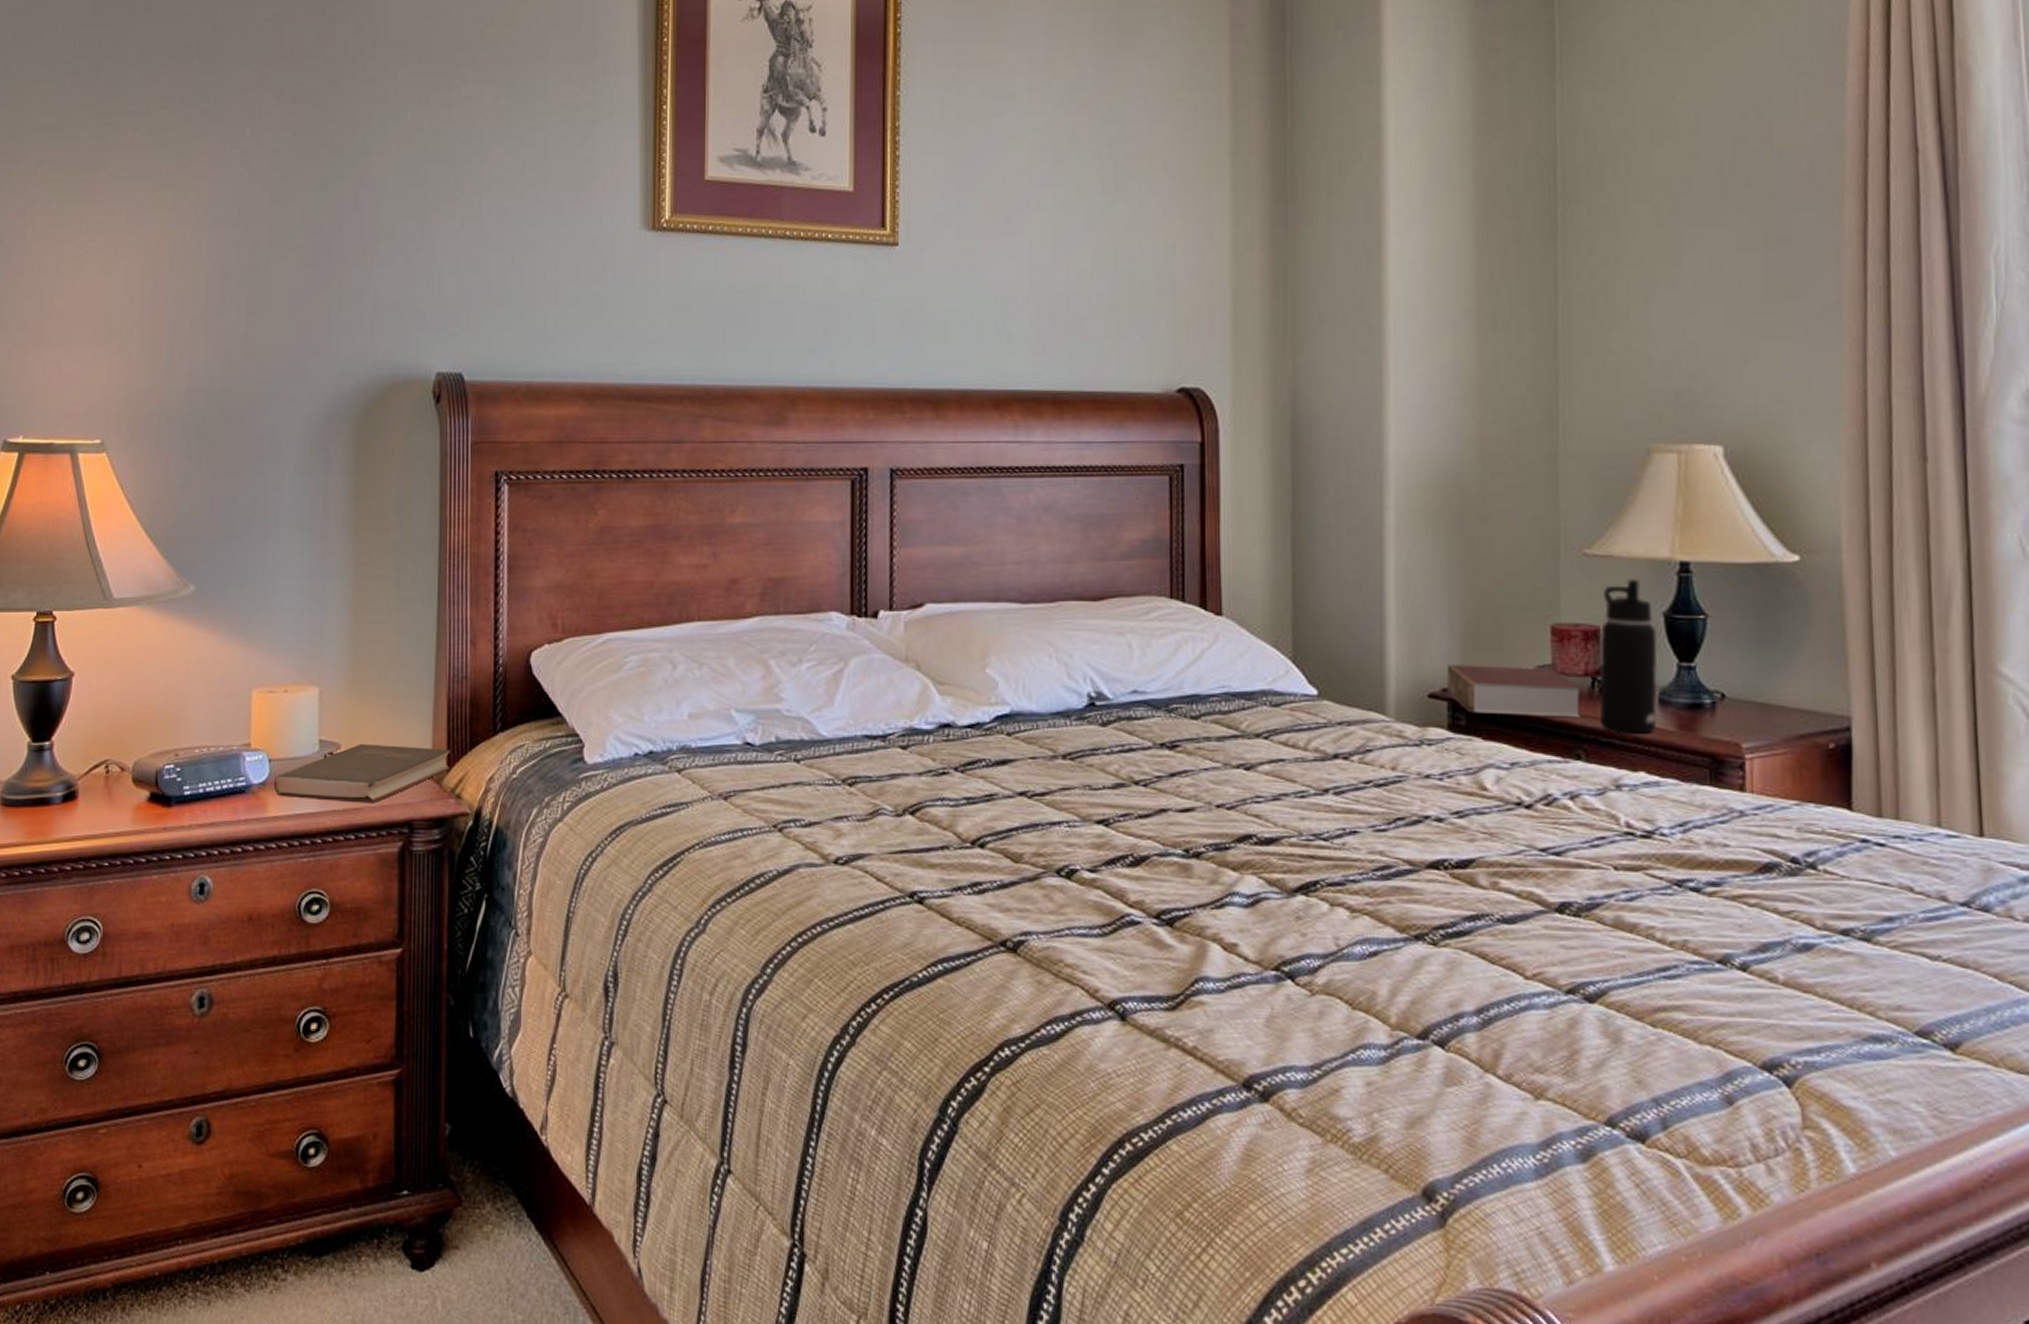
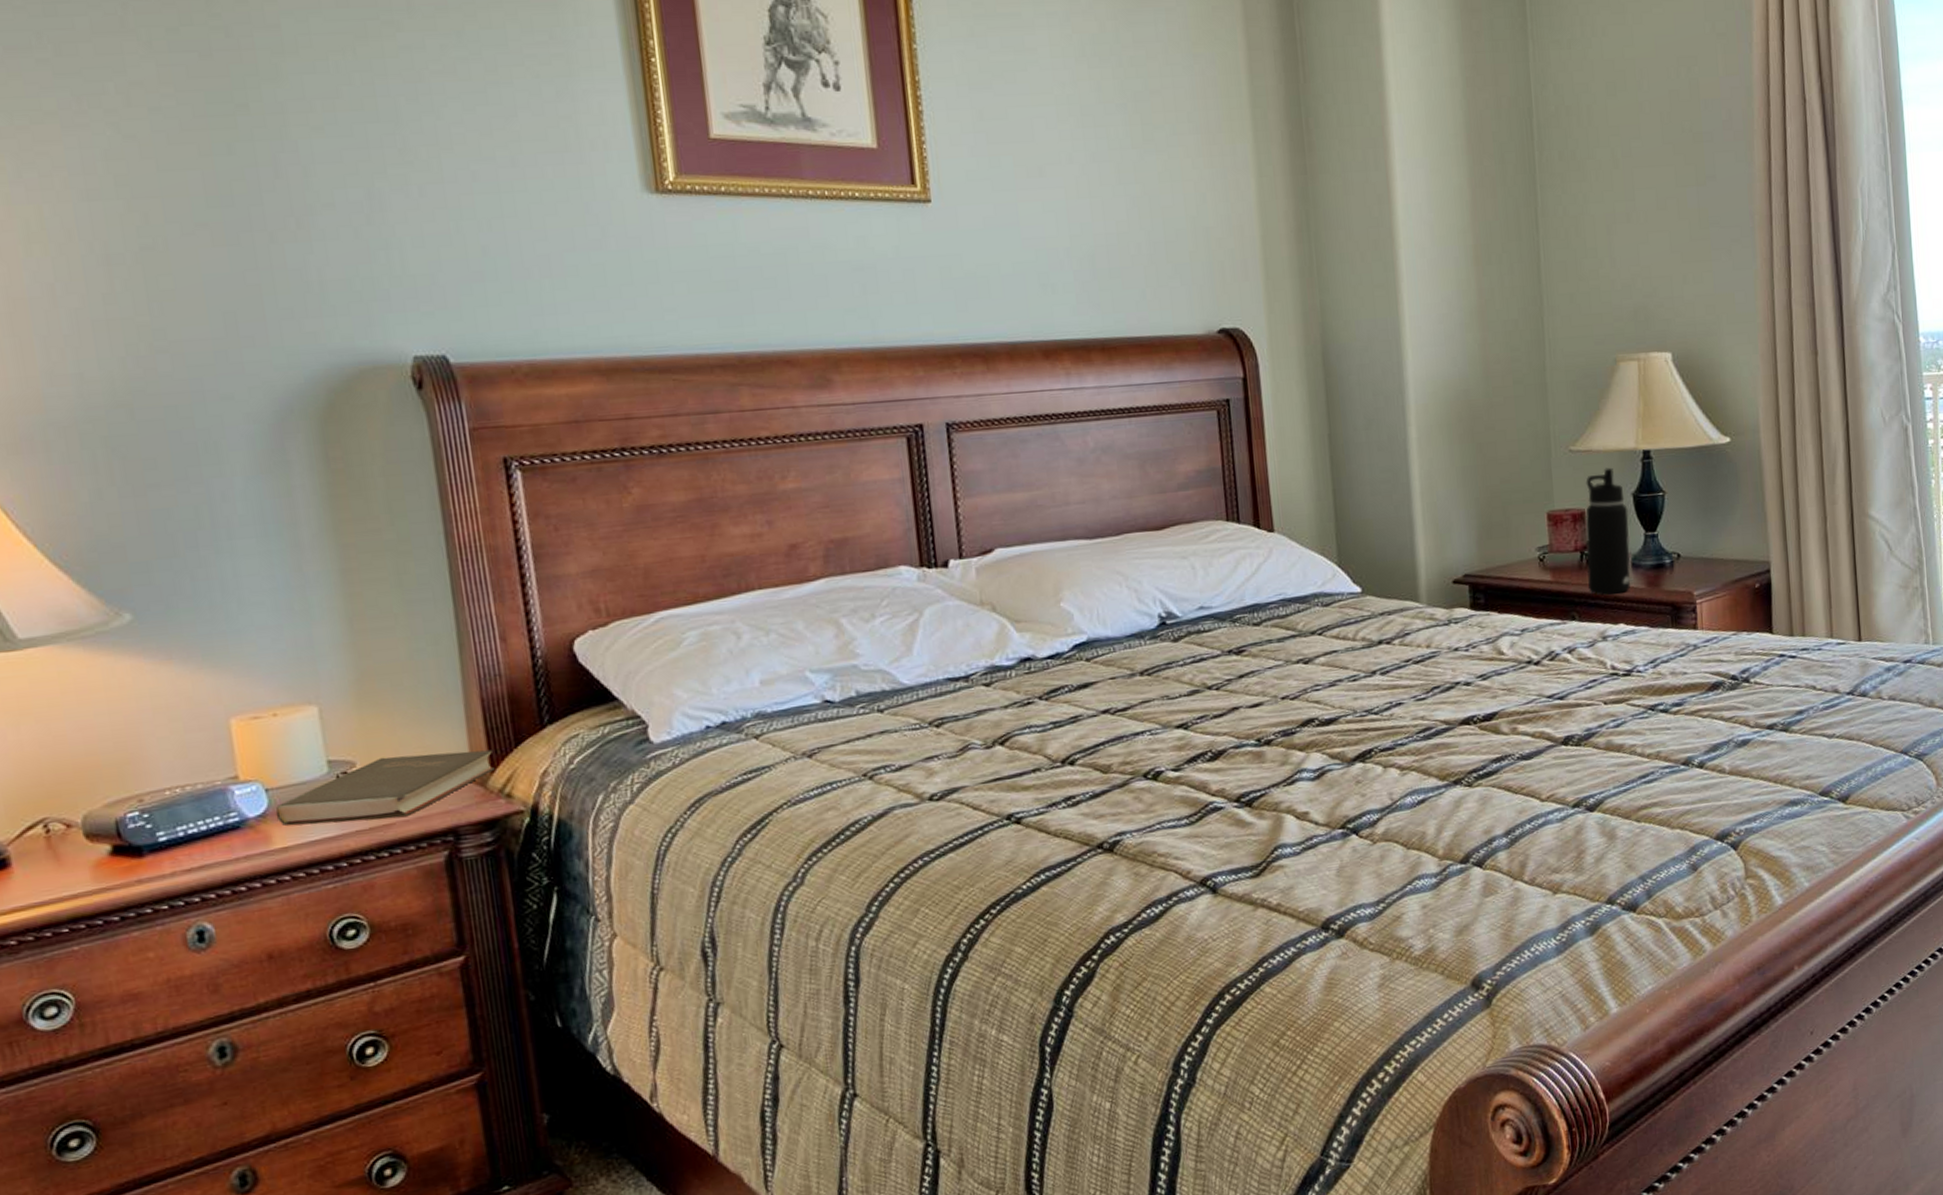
book: present [1446,665,1582,718] -> none [1466,548,1574,593]

